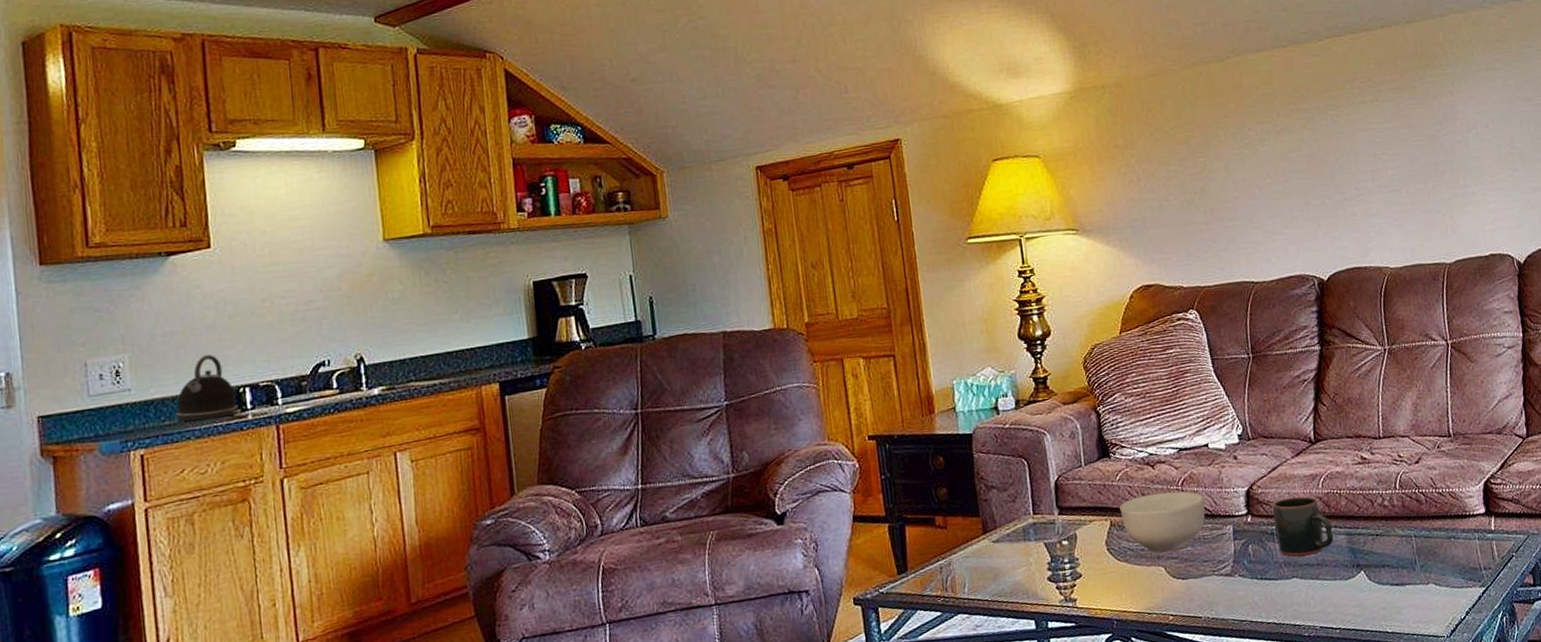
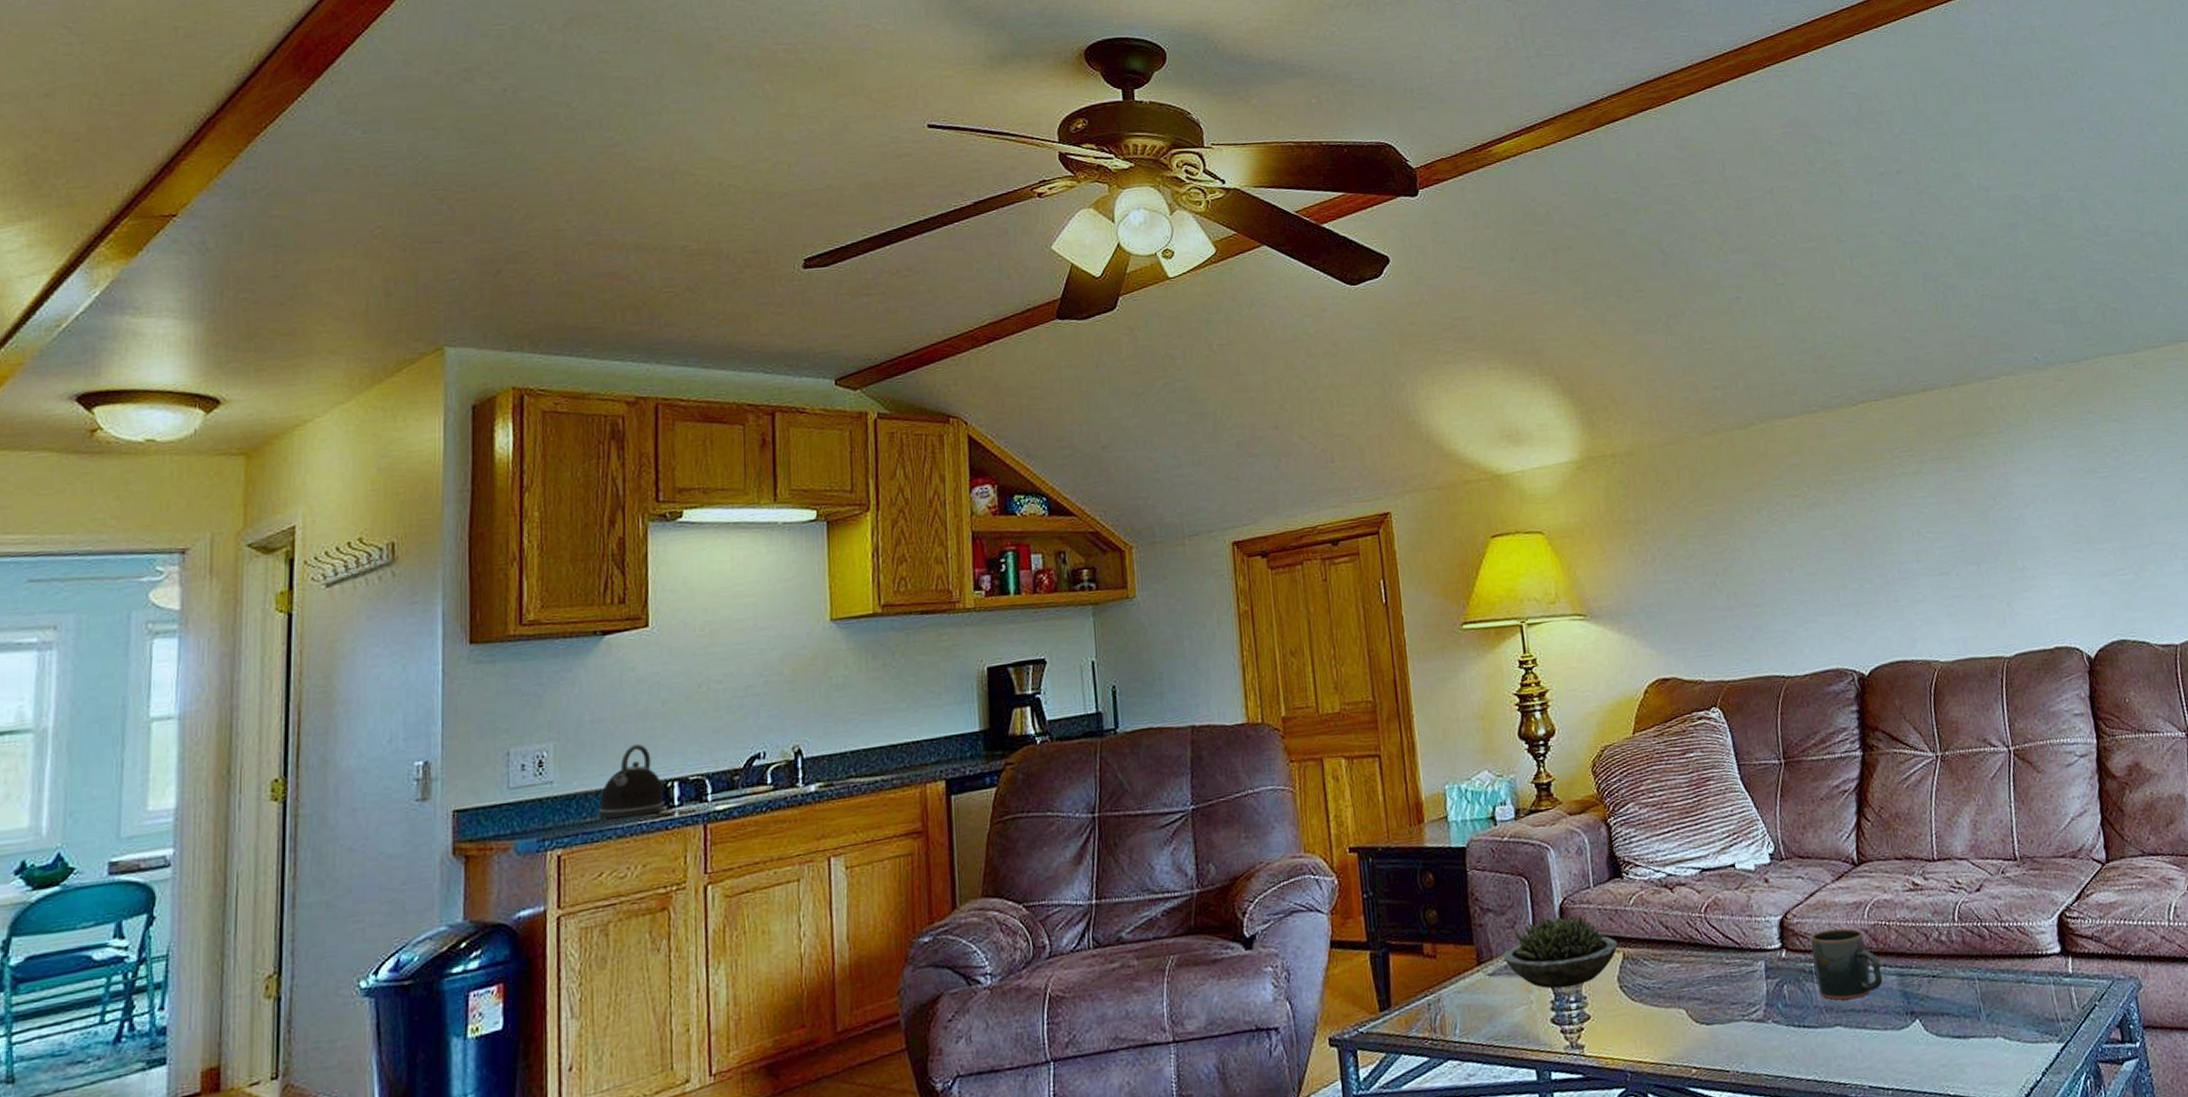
succulent plant: none [1005,490,1106,553] -> present [1503,915,1618,989]
bowl: present [1119,491,1206,553] -> none [1633,918,1733,992]

